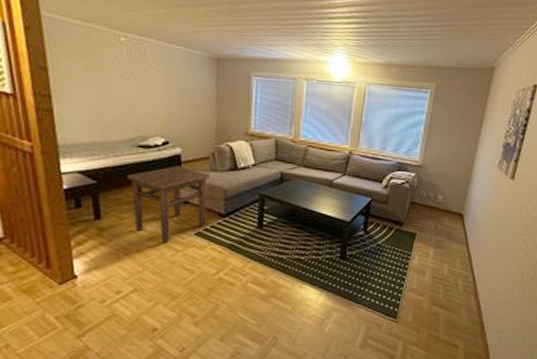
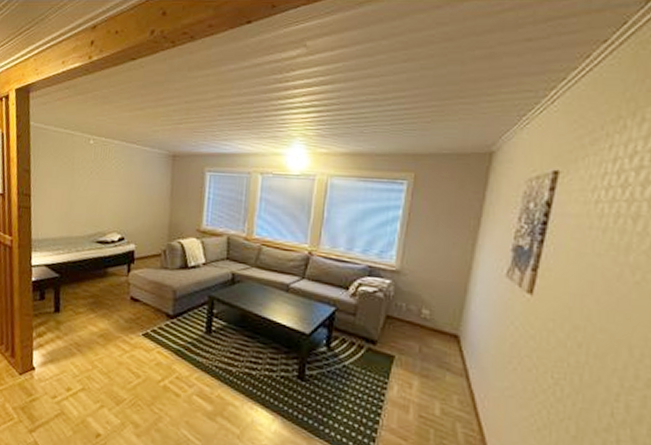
side table: present [127,166,210,243] -> none [85,262,160,341]

